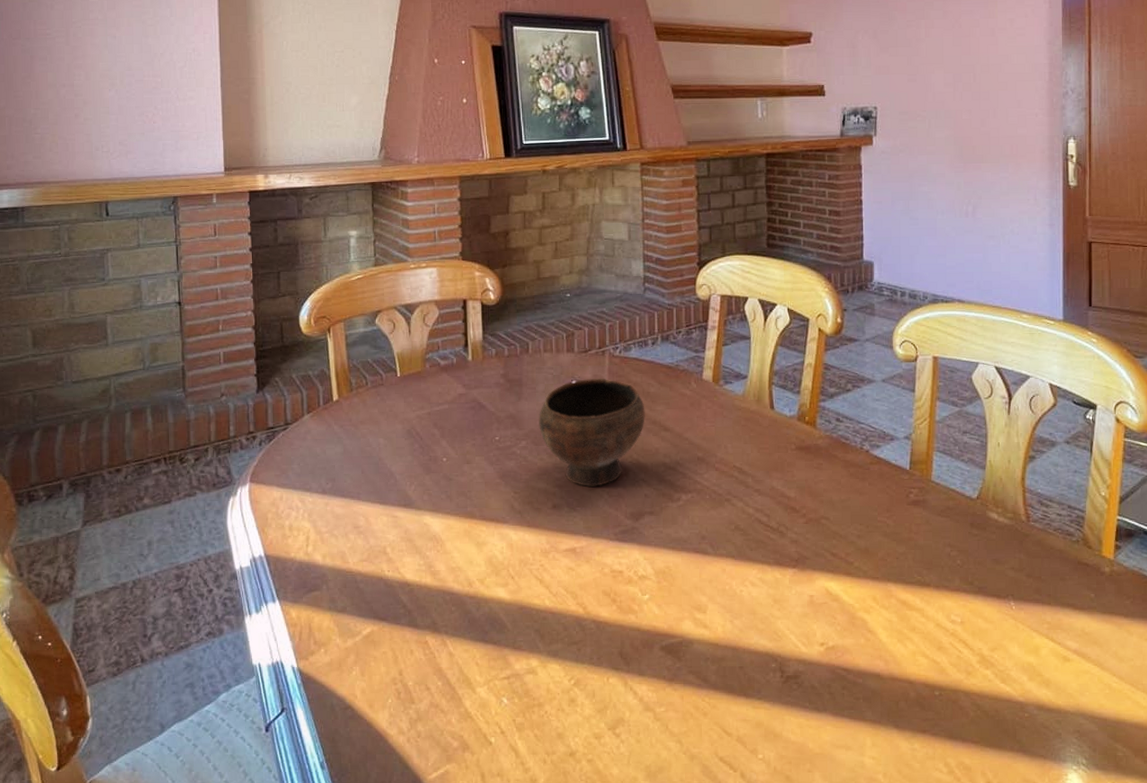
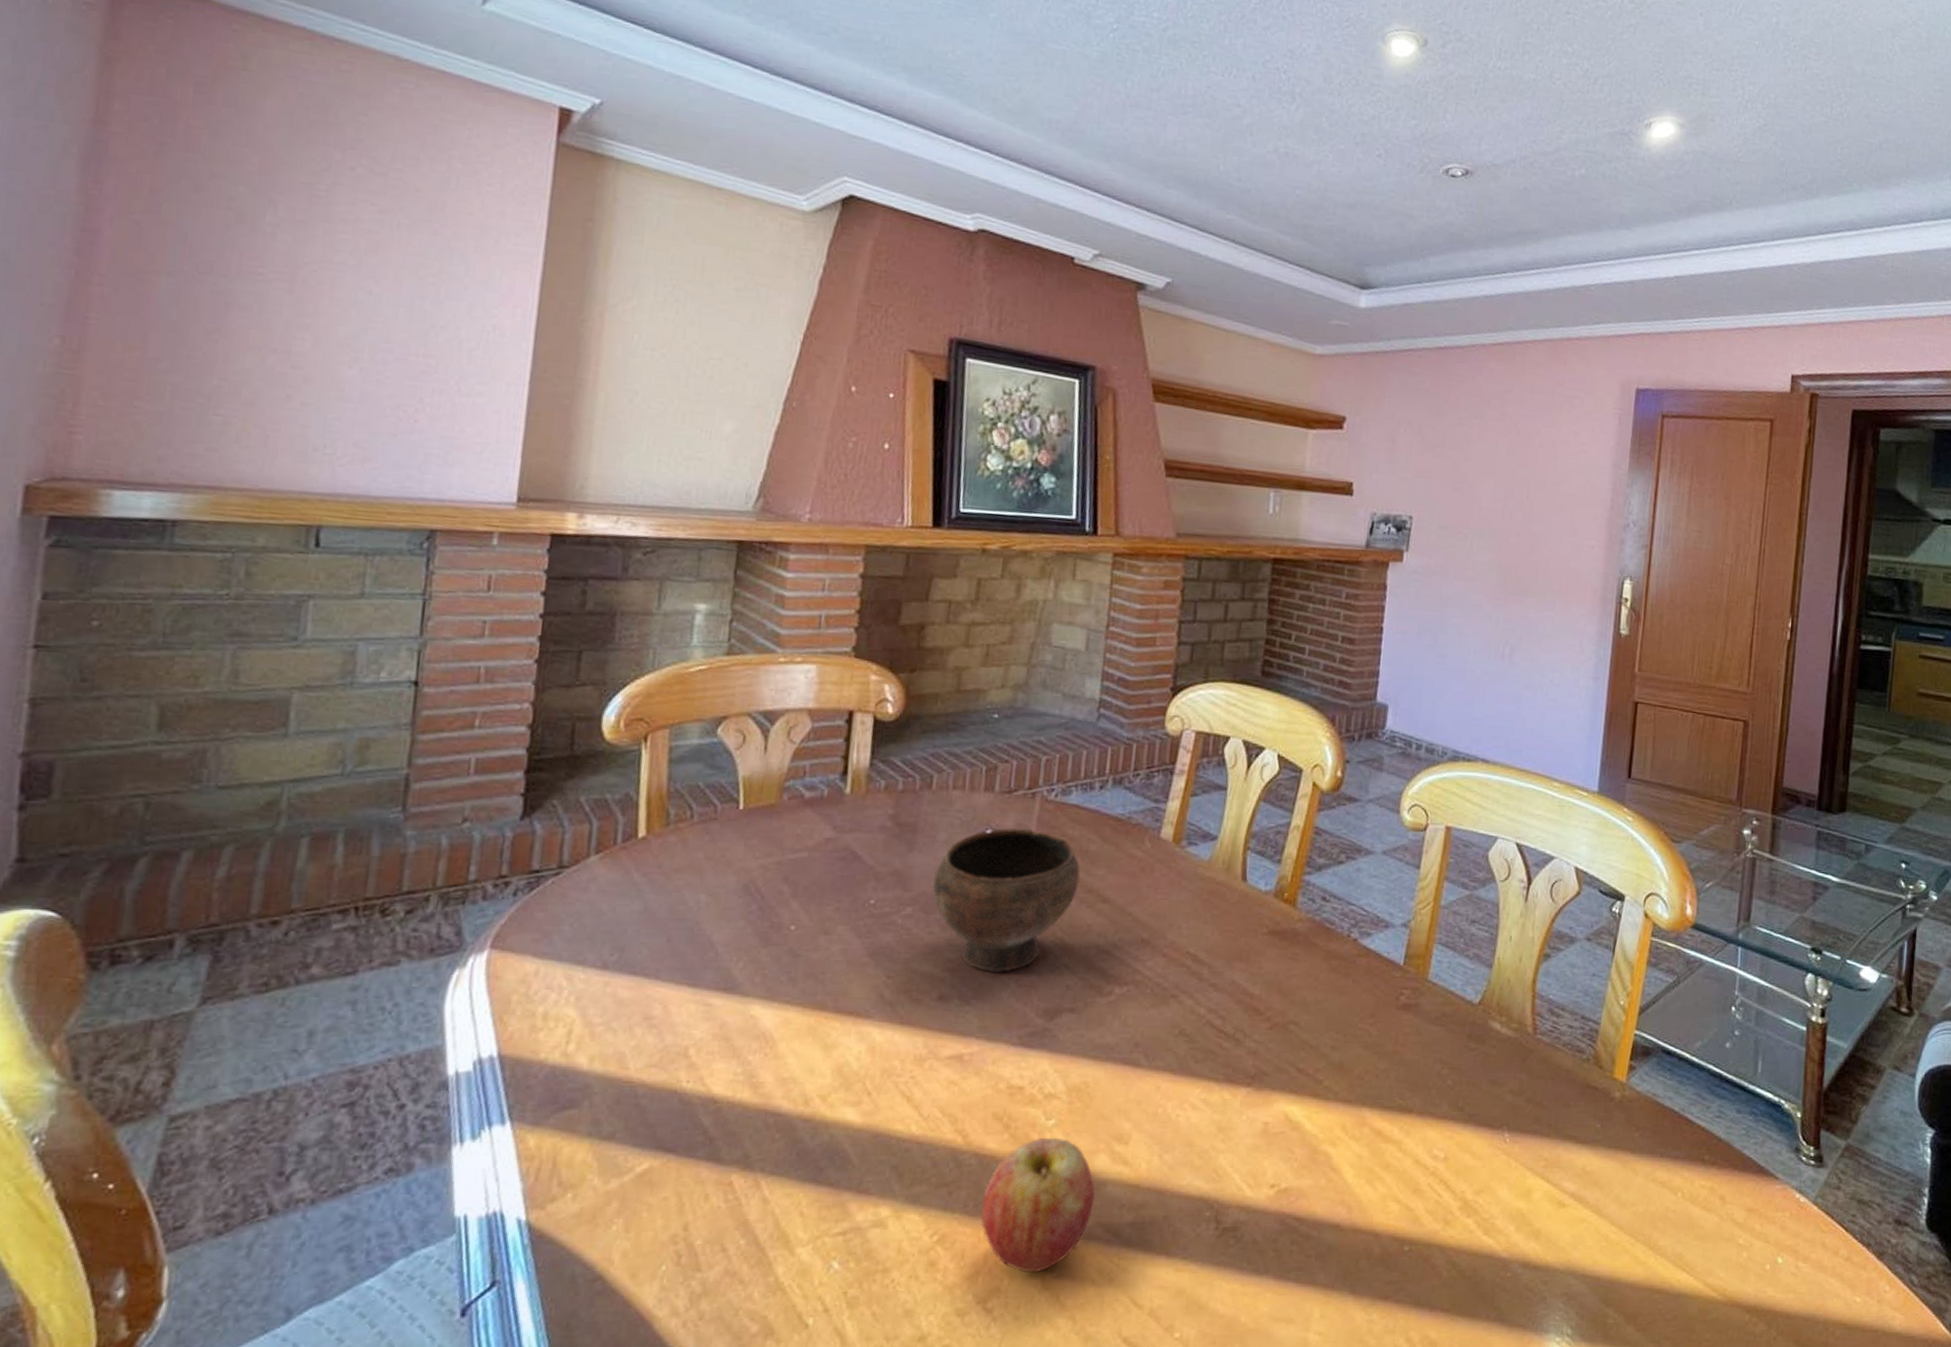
fruit: none [603,608,685,708] -> present [981,1137,1095,1273]

